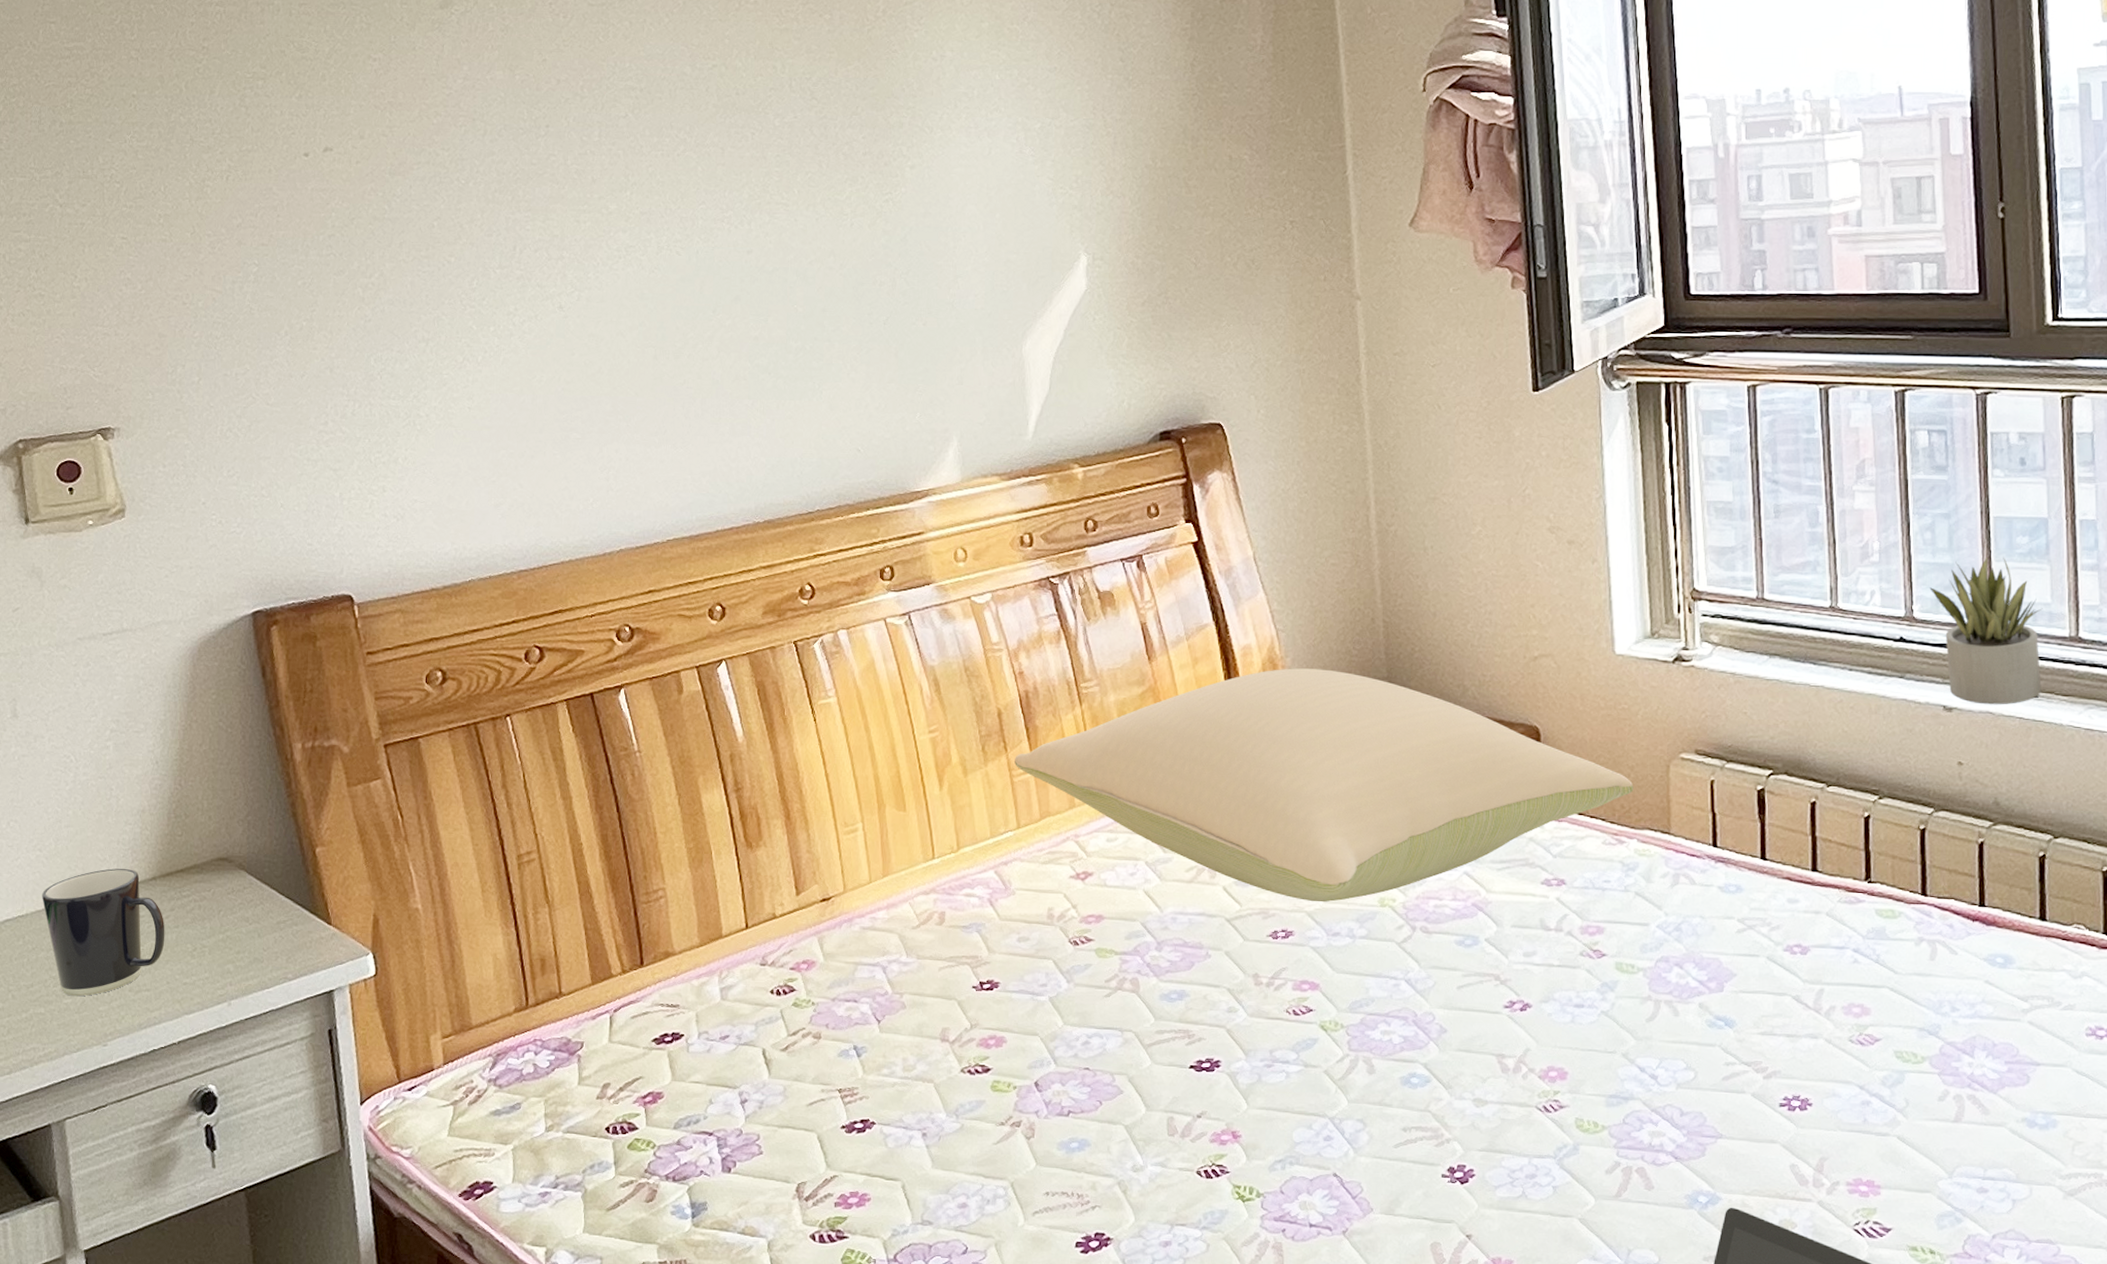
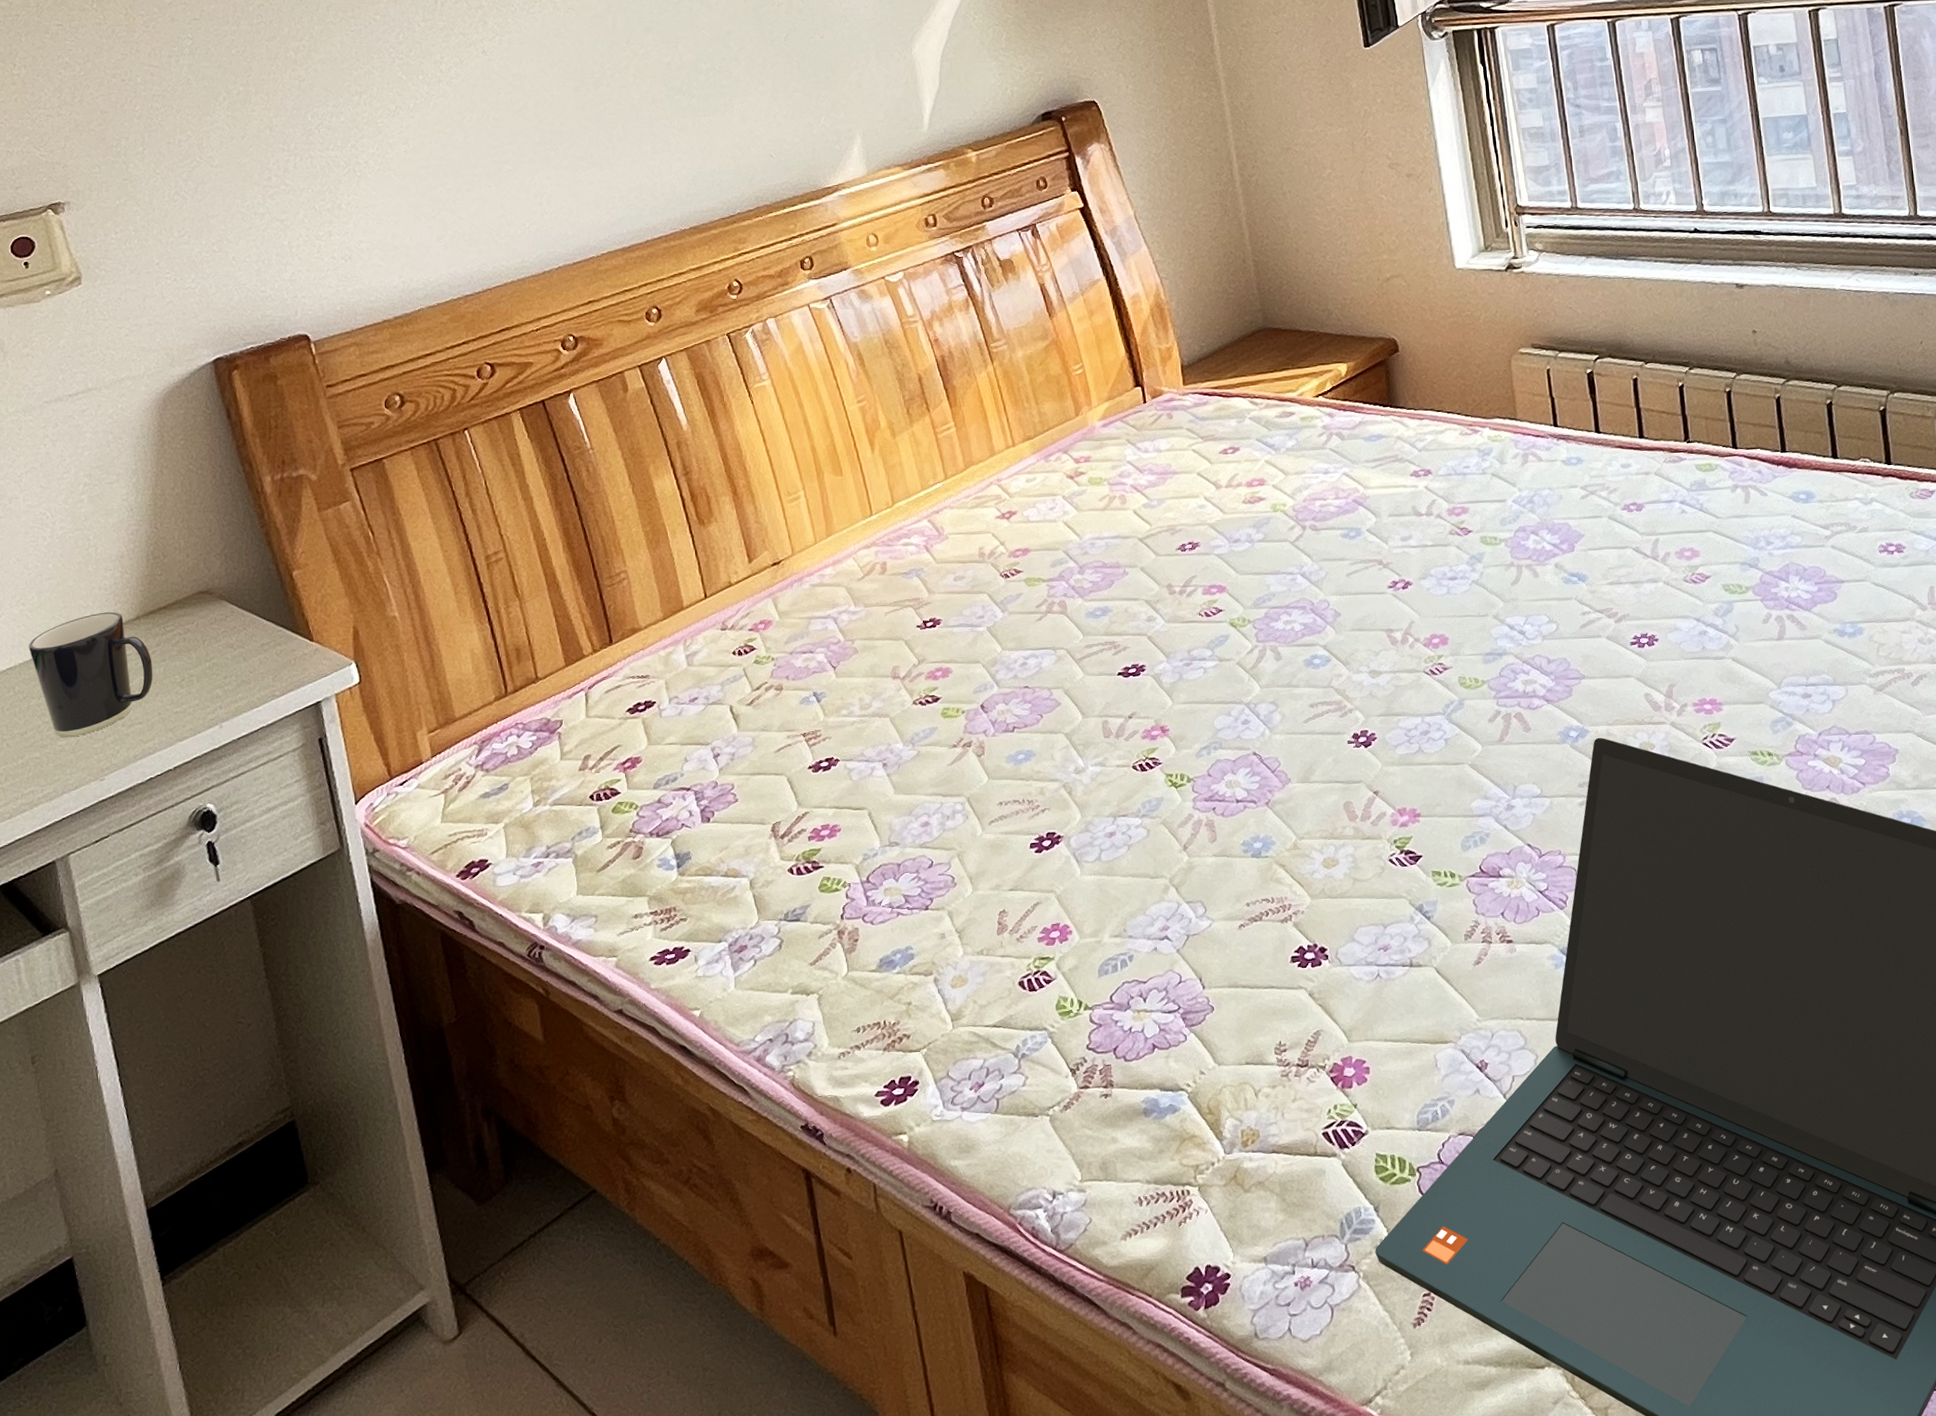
pillow: present [1014,668,1634,903] -> none [937,308,1482,515]
succulent plant: present [1929,557,2043,706] -> none [1715,151,1816,280]

